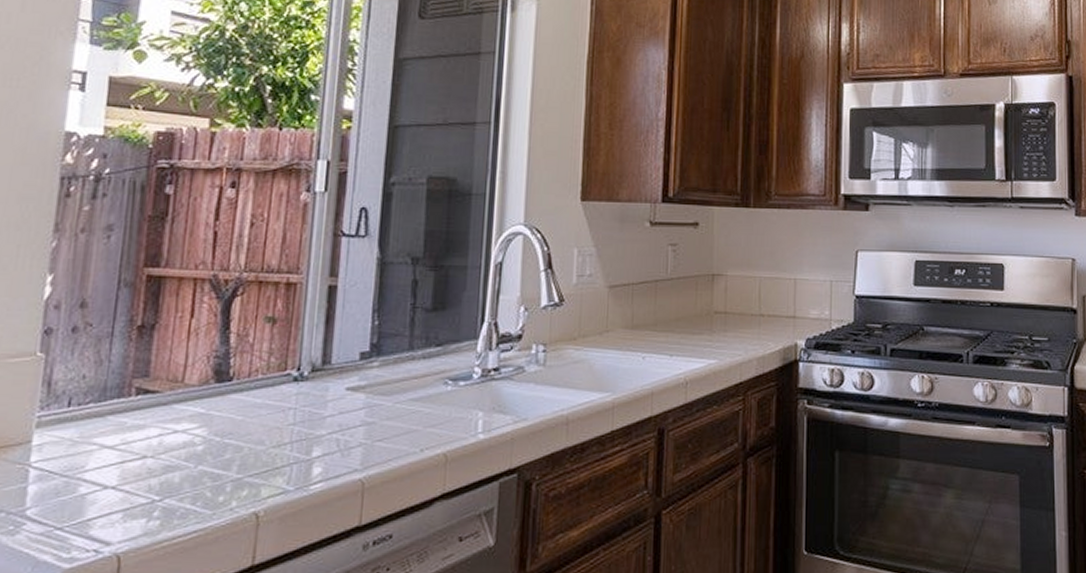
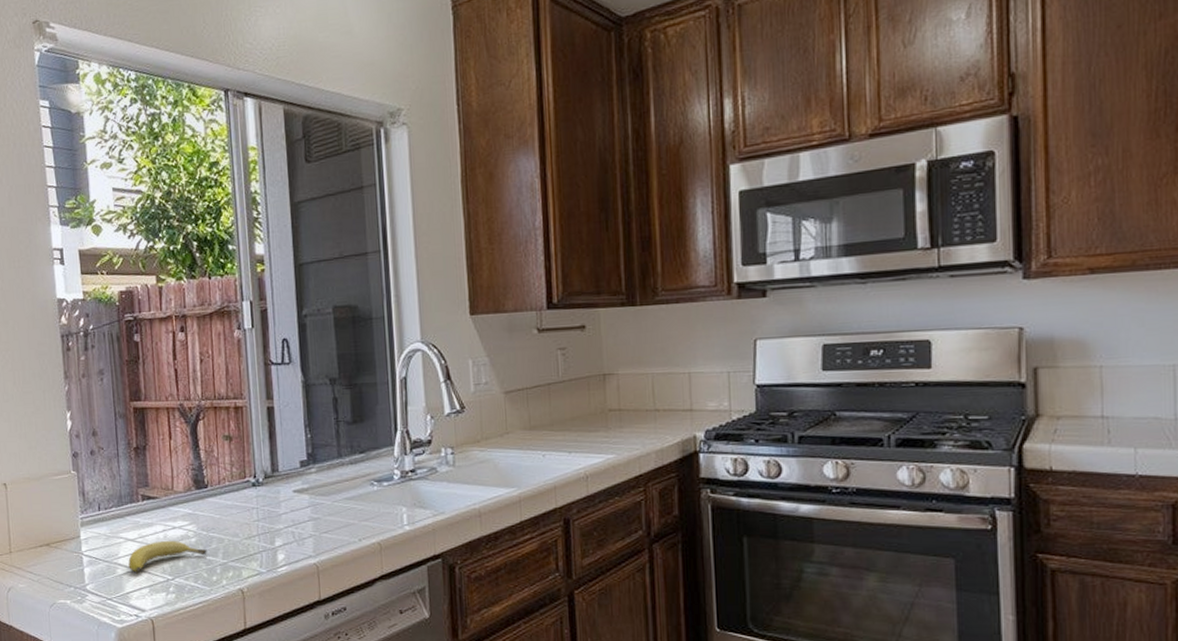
fruit: none [98,448,217,491] -> present [128,540,207,573]

